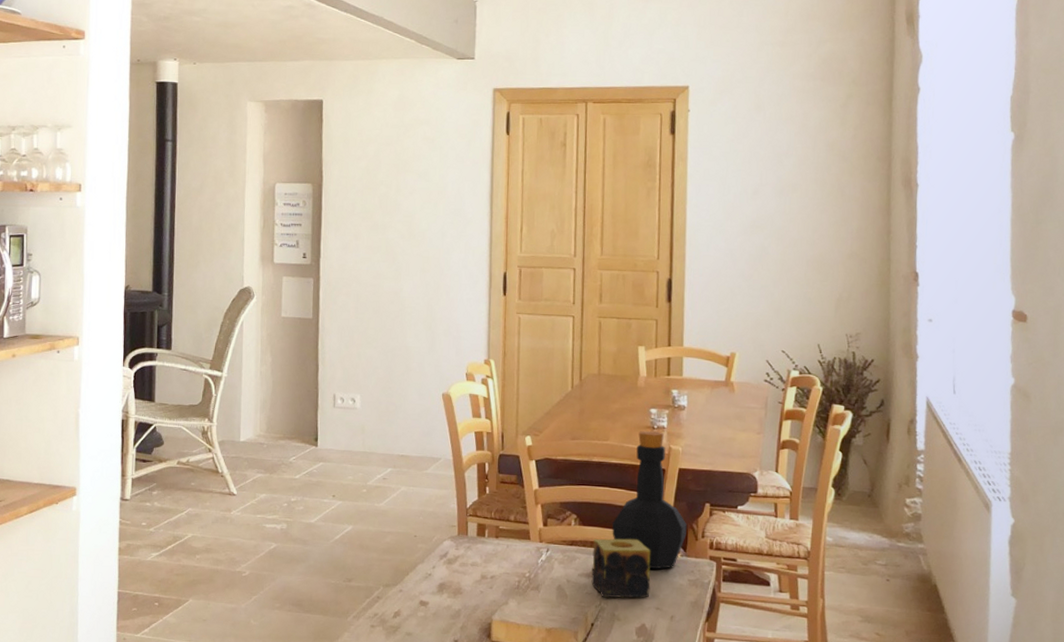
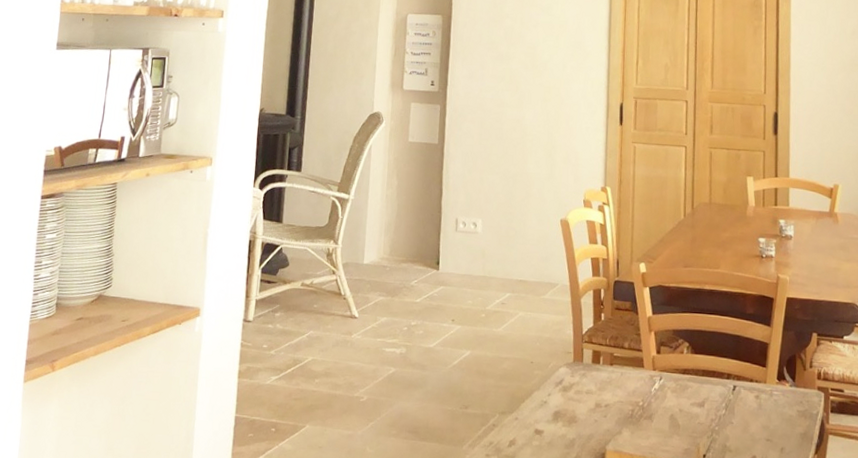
candle: present [591,538,651,598] -> none [703,367,761,429]
bottle: present [612,430,687,570] -> none [723,259,795,400]

